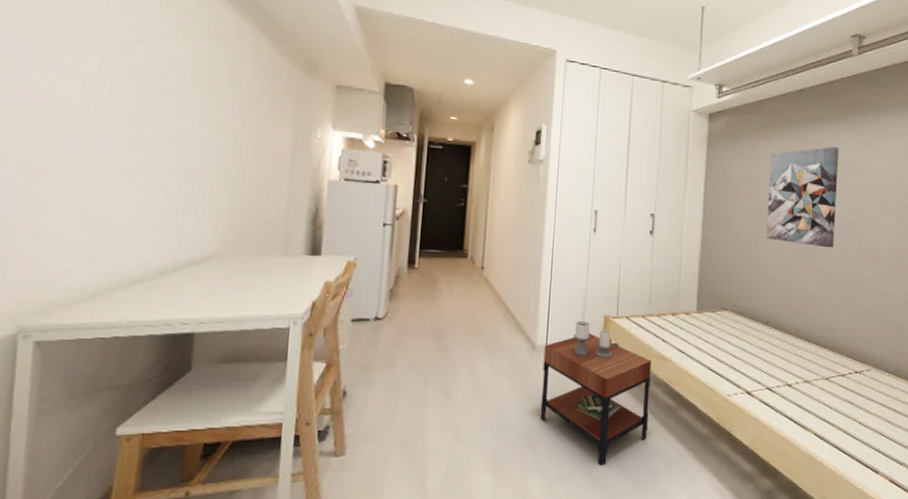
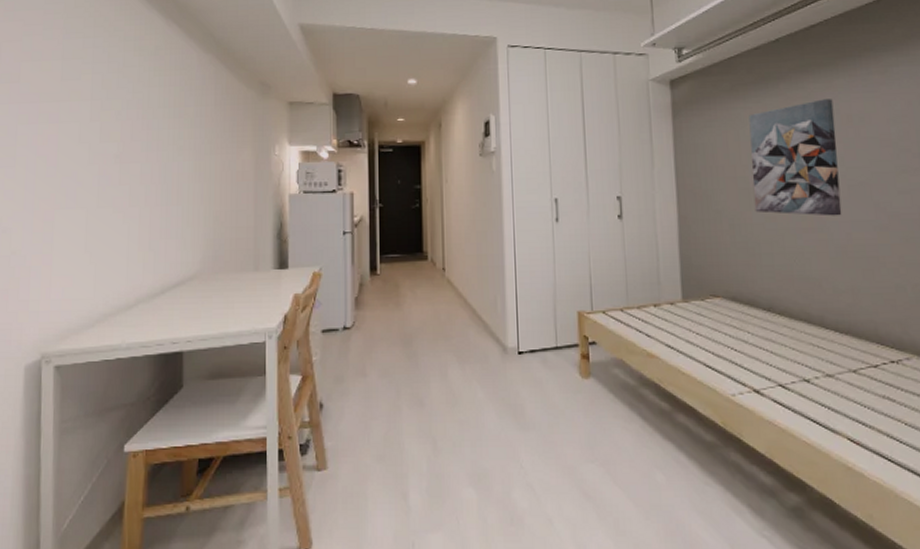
side table: present [540,320,652,467] -> none [516,318,641,480]

